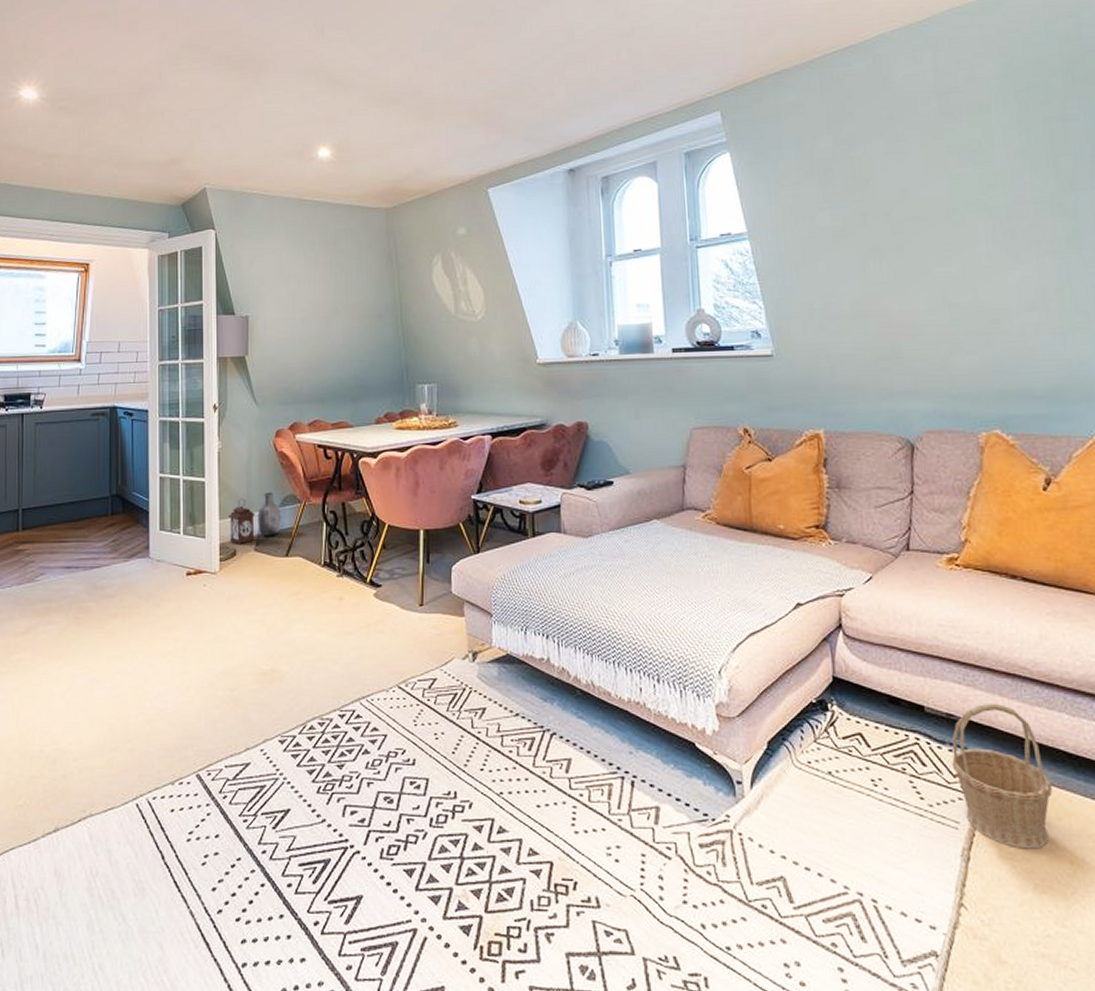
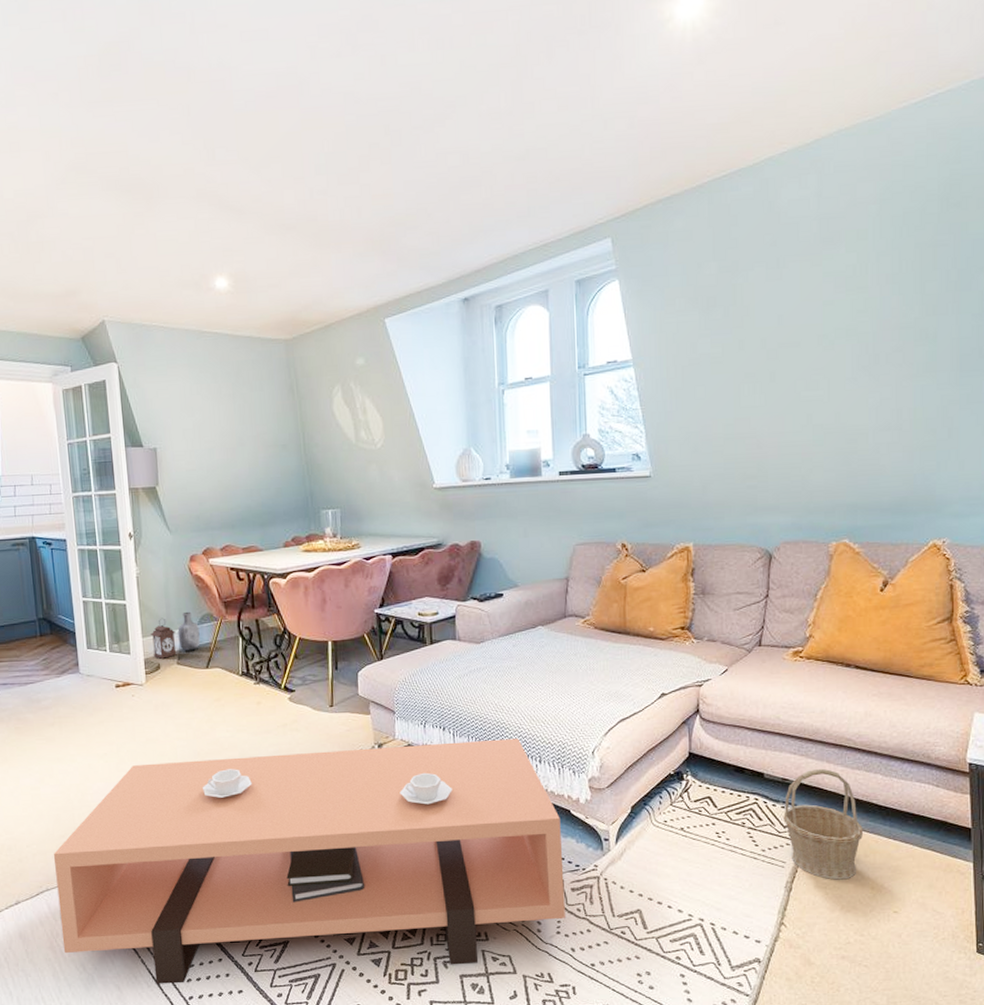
coffee table: none [102,651,693,945] -> present [54,738,565,984]

